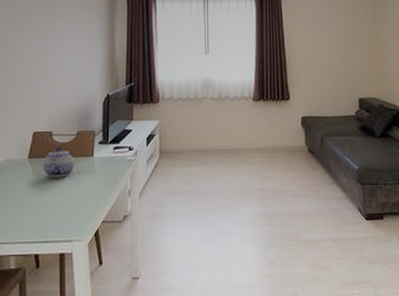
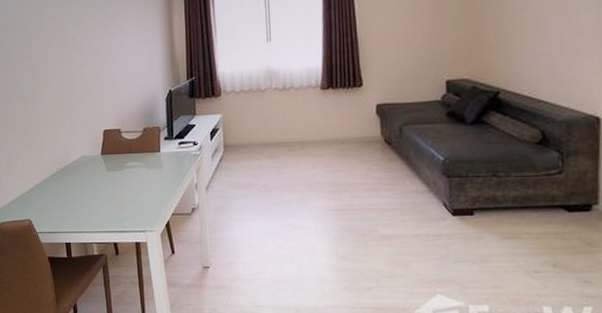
teapot: present [42,147,75,178] -> none [114,143,144,173]

